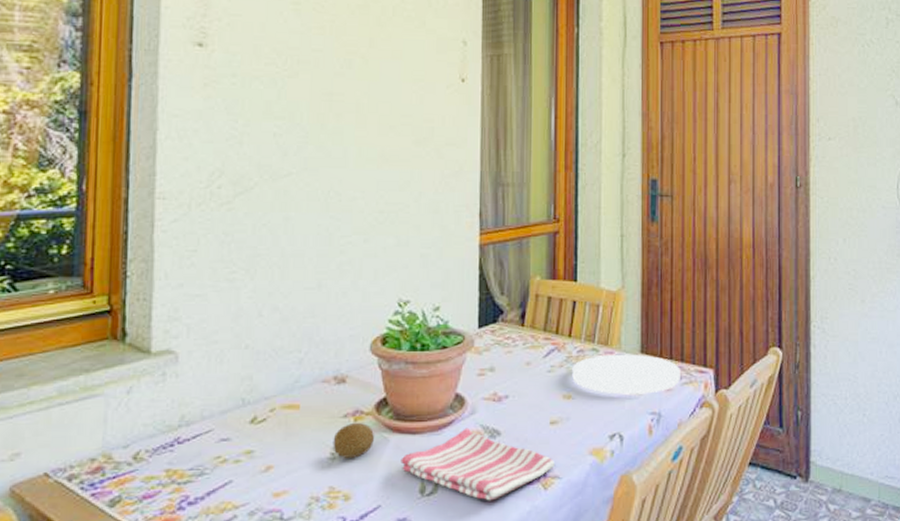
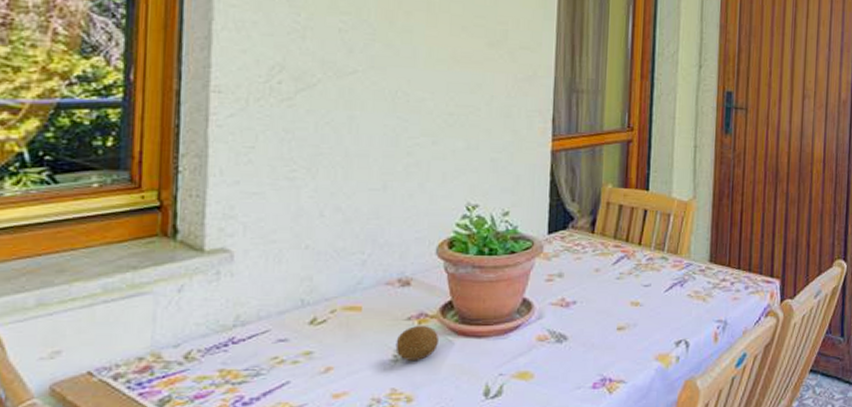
dish towel: present [401,427,555,501] -> none [465,332,620,404]
plate: present [572,354,680,395] -> none [641,263,748,302]

